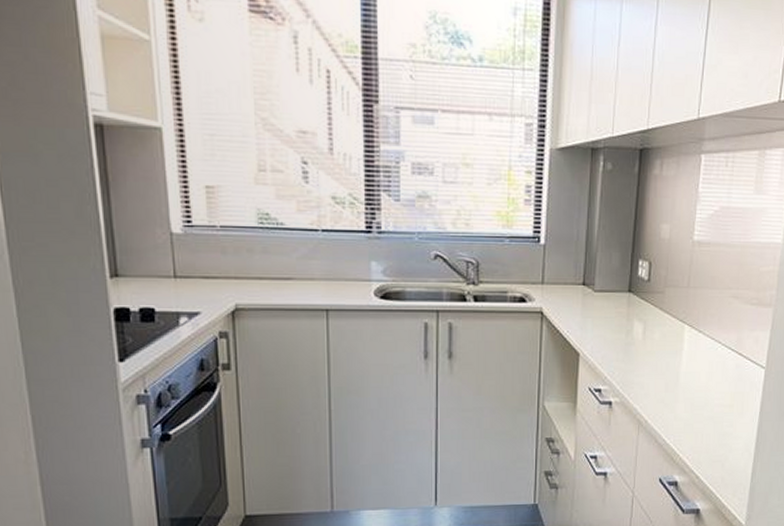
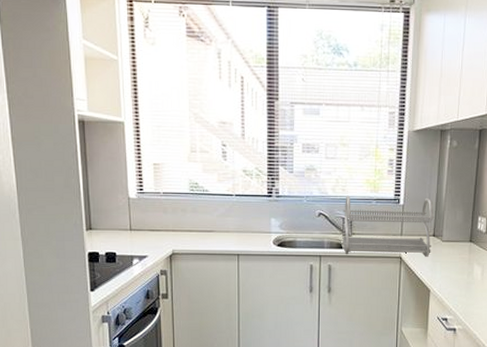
dish rack: none [466,231,584,312] -> present [342,195,434,257]

